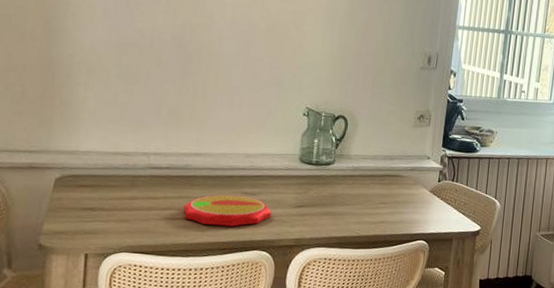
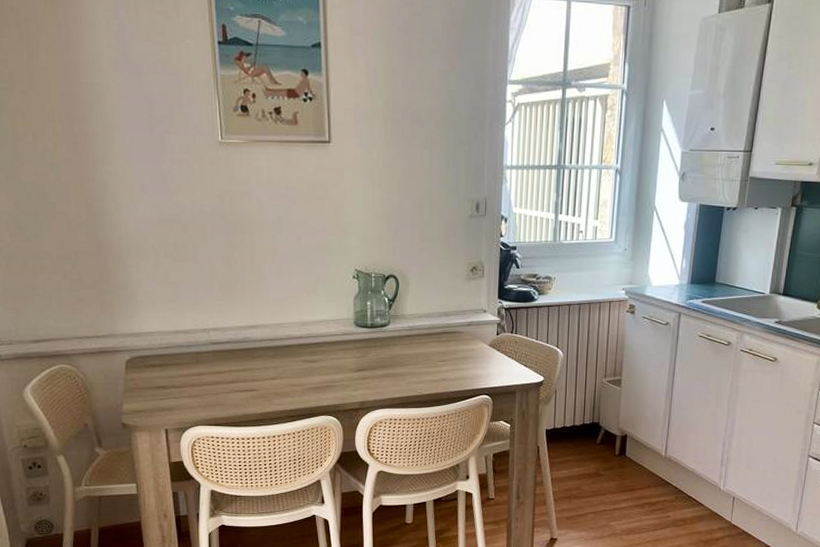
plate: present [183,194,271,227] -> none [249,363,333,395]

